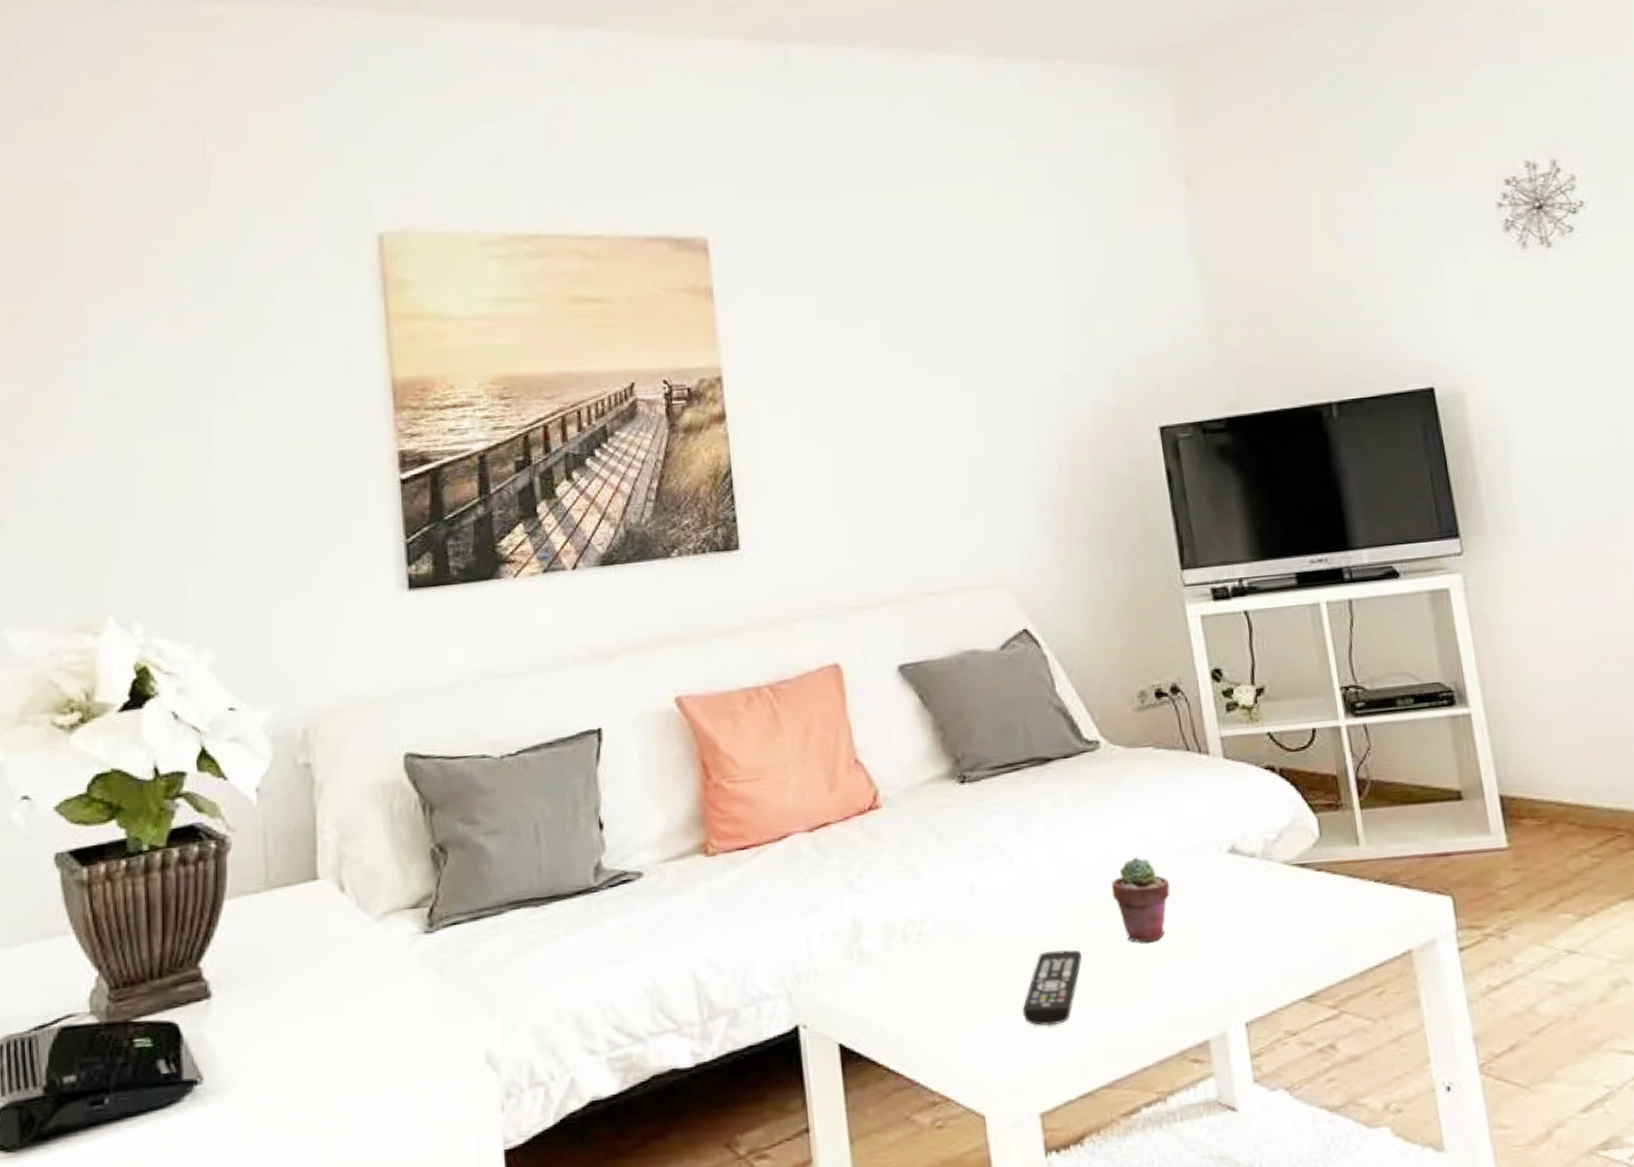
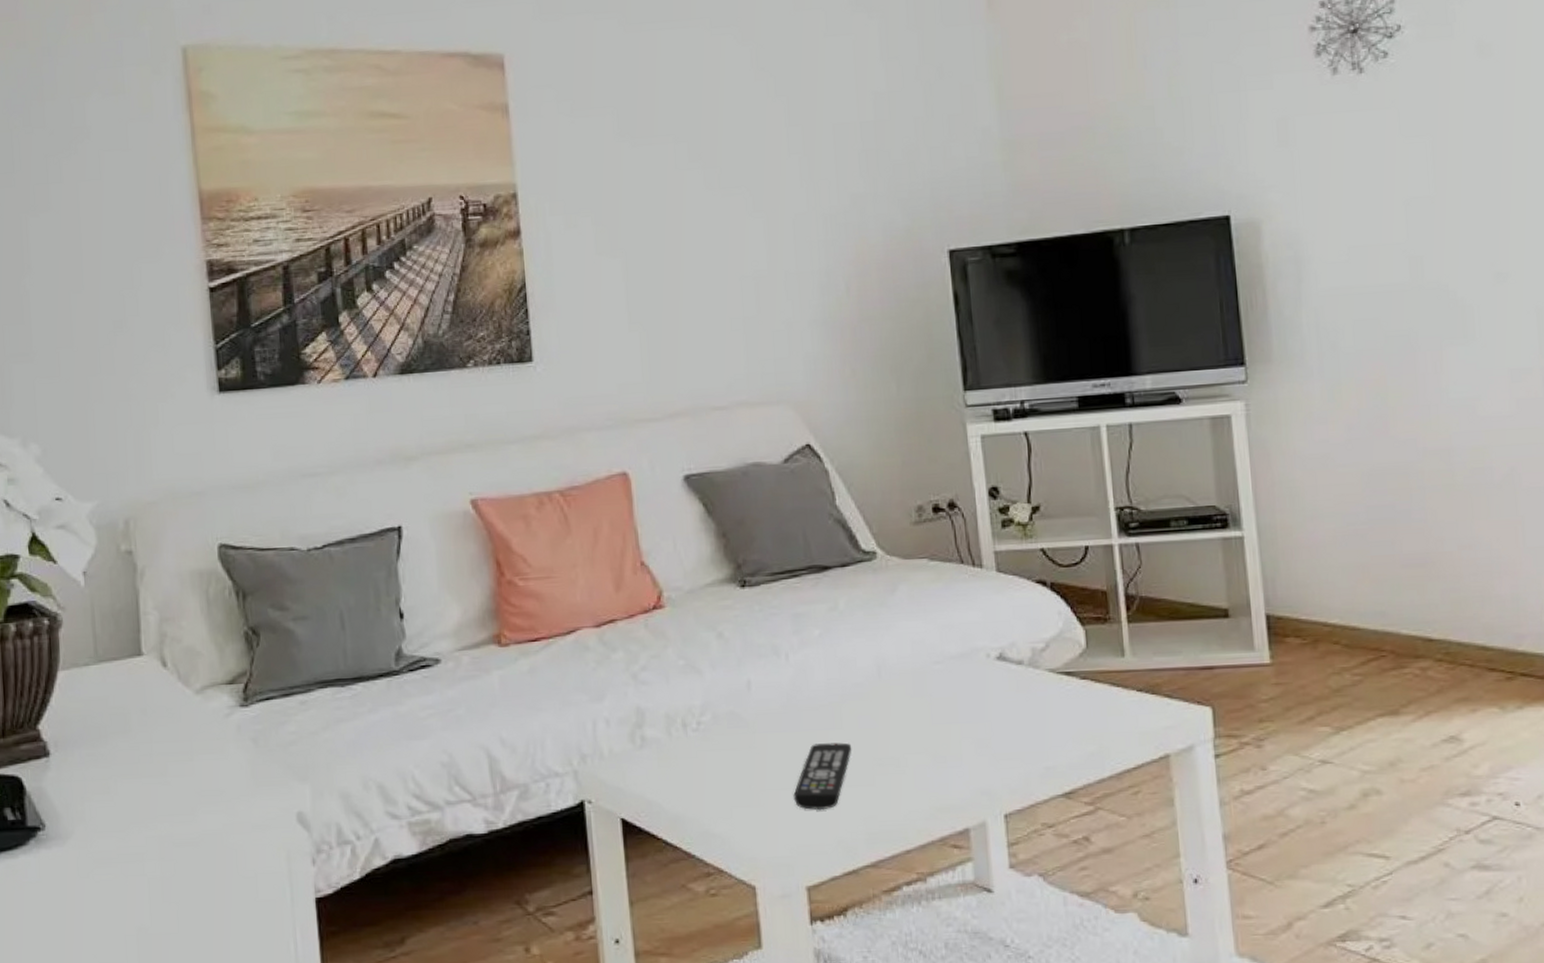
potted succulent: present [1111,857,1170,943] -> none [882,660,939,739]

